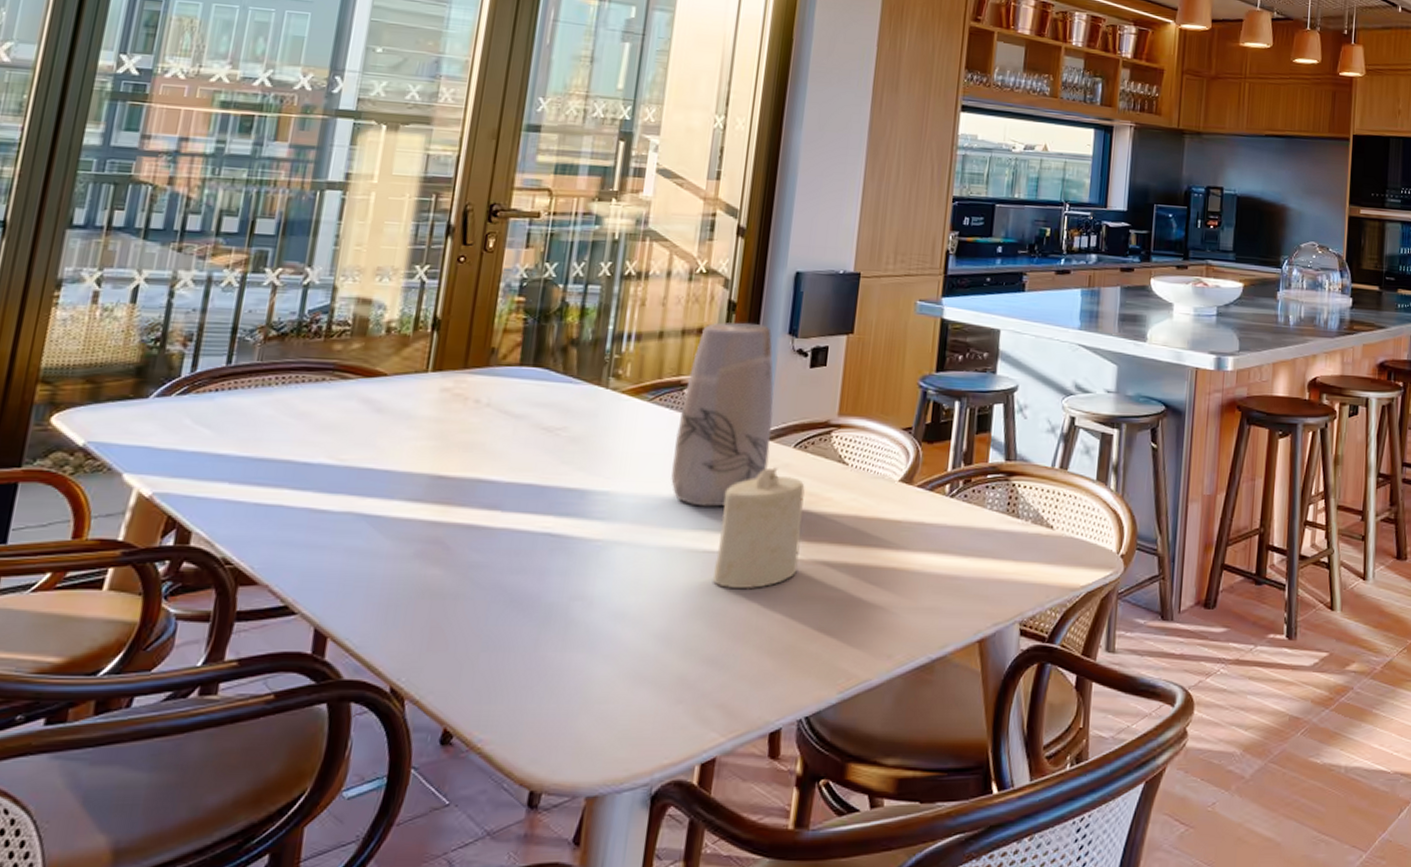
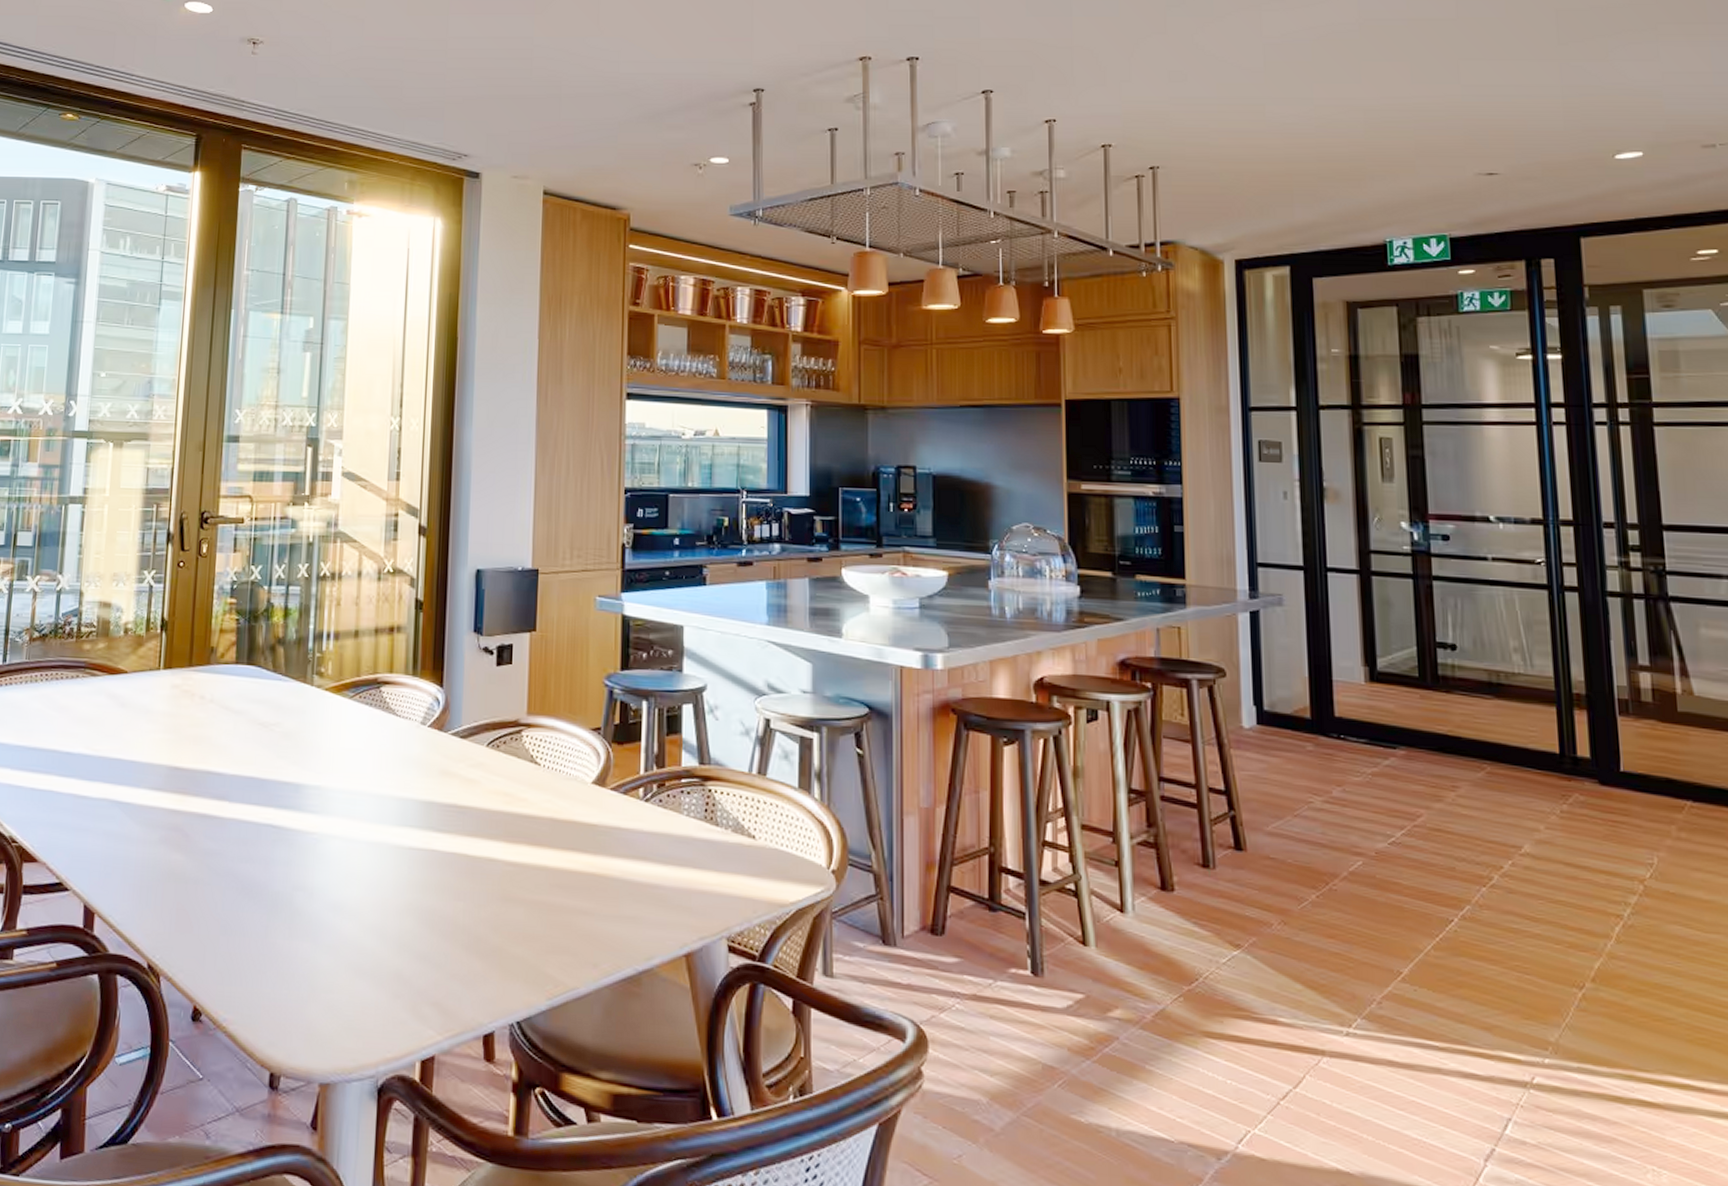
vase: present [671,322,774,507] -> none [375,620,465,804]
candle: present [713,467,805,590] -> none [420,766,500,888]

